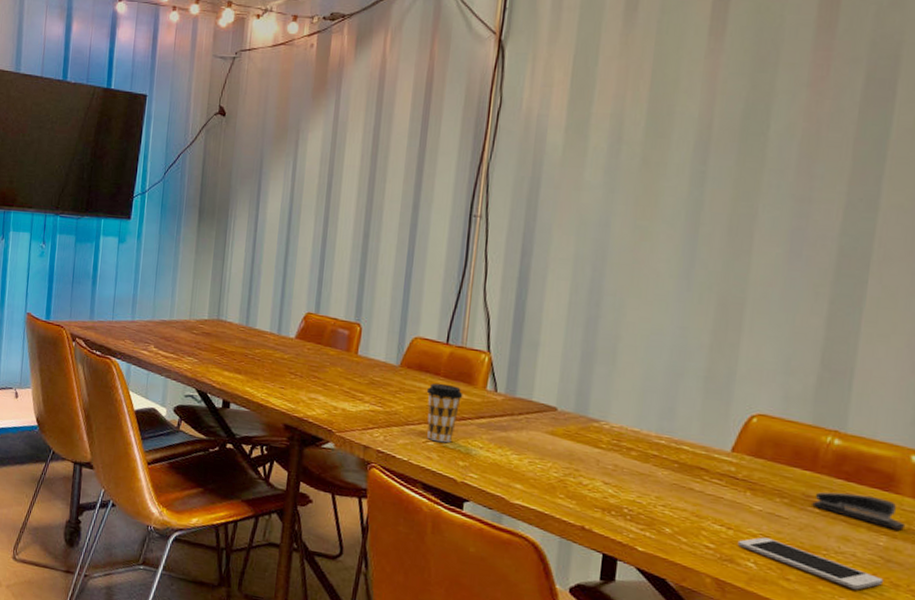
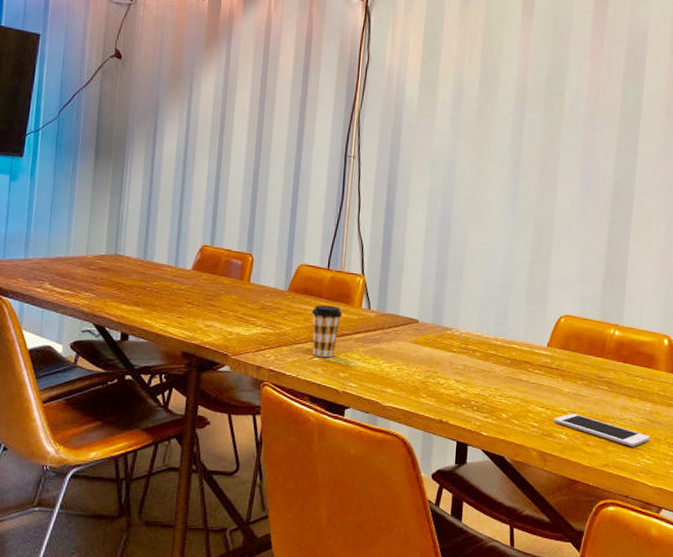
stapler: present [812,492,906,530] -> none [603,372,663,397]

